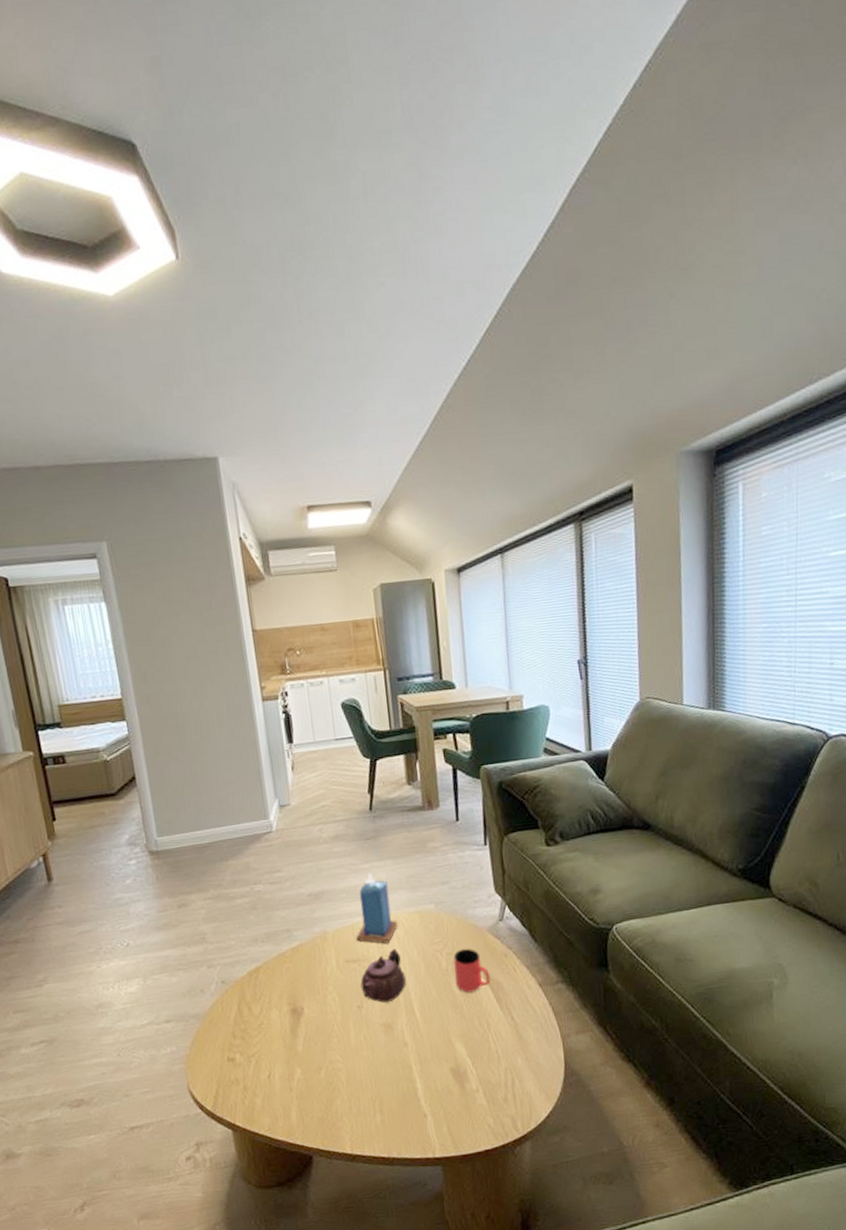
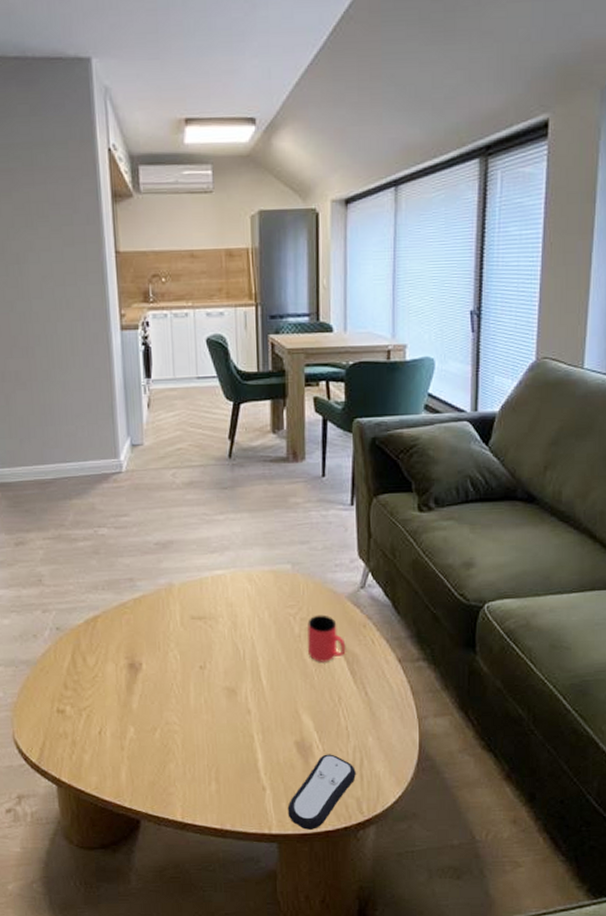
candle: present [356,873,398,944] -> none [204,525,250,602]
teapot: present [360,949,406,1003] -> none [205,609,254,666]
remote control: none [448,1077,509,1151] -> present [287,754,356,831]

